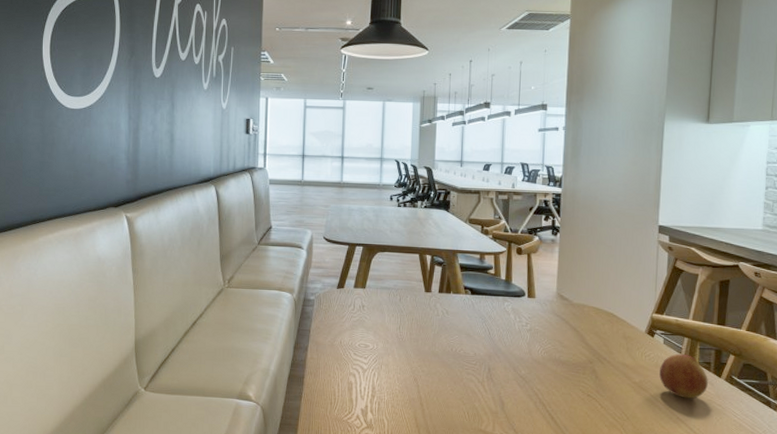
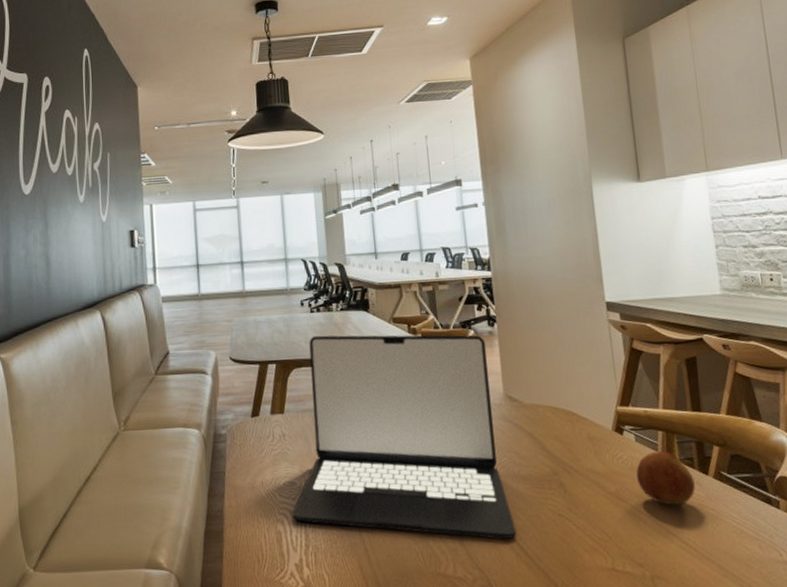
laptop: none [363,227,550,409] -> present [292,335,517,539]

